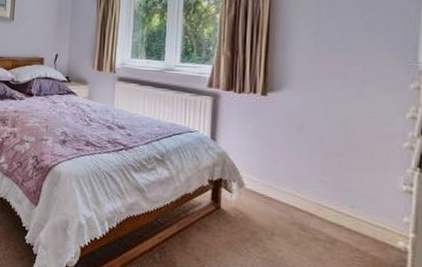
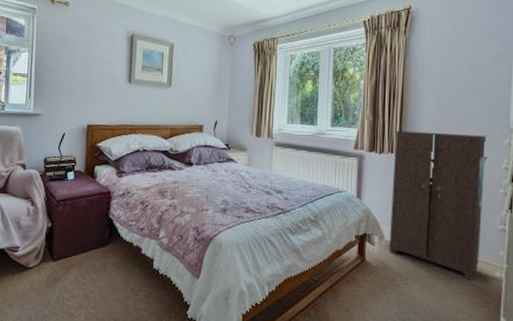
cabinet: none [250,68,387,247] -> present [389,130,489,280]

